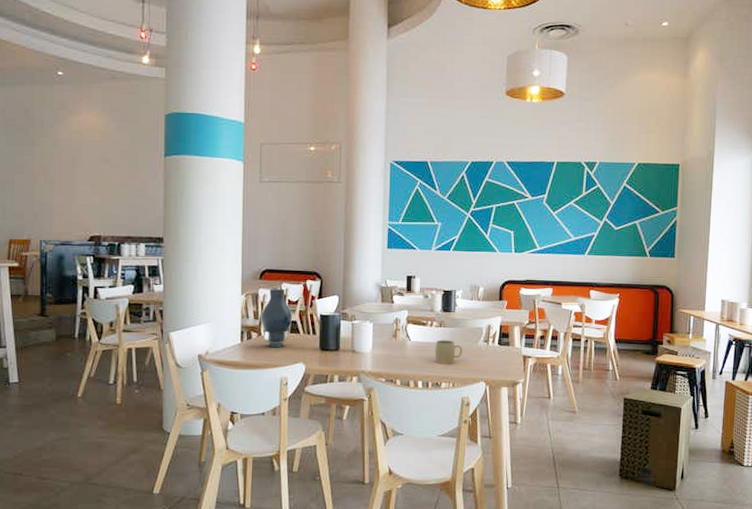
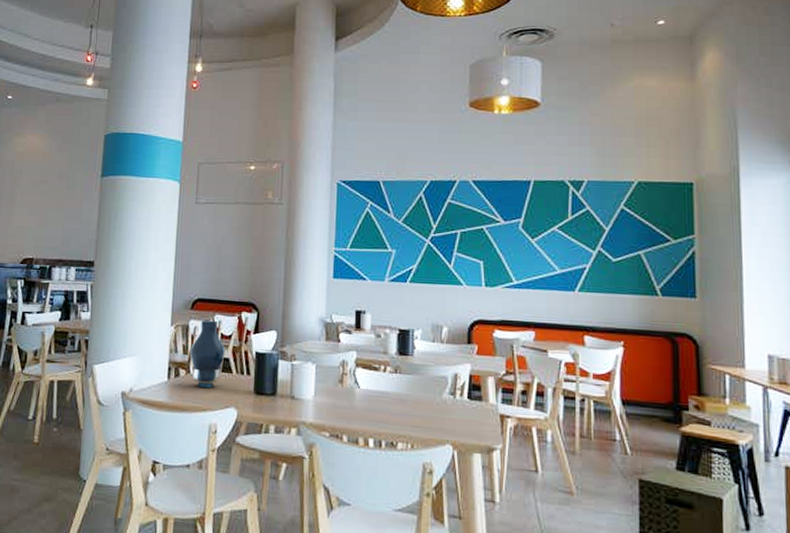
mug: present [434,339,462,364] -> none [389,388,423,420]

